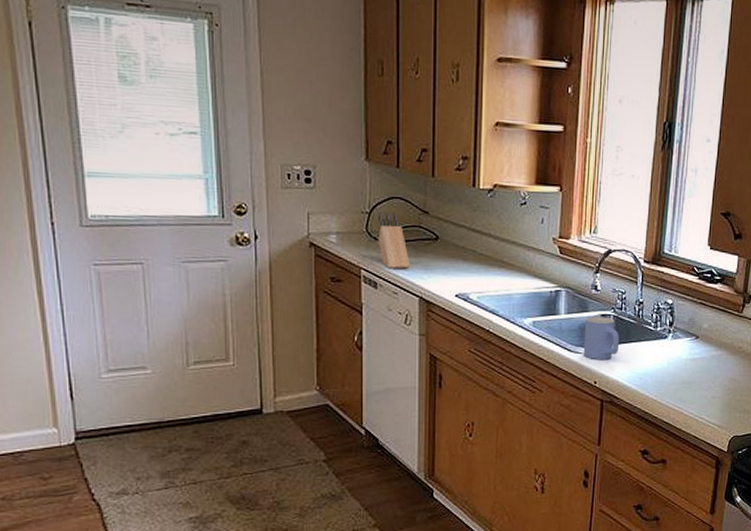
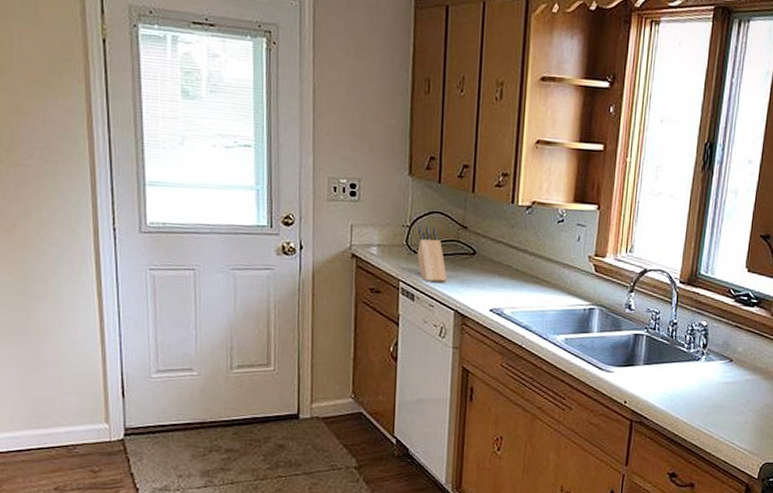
mug: present [583,316,620,359] -> none [614,335,652,379]

